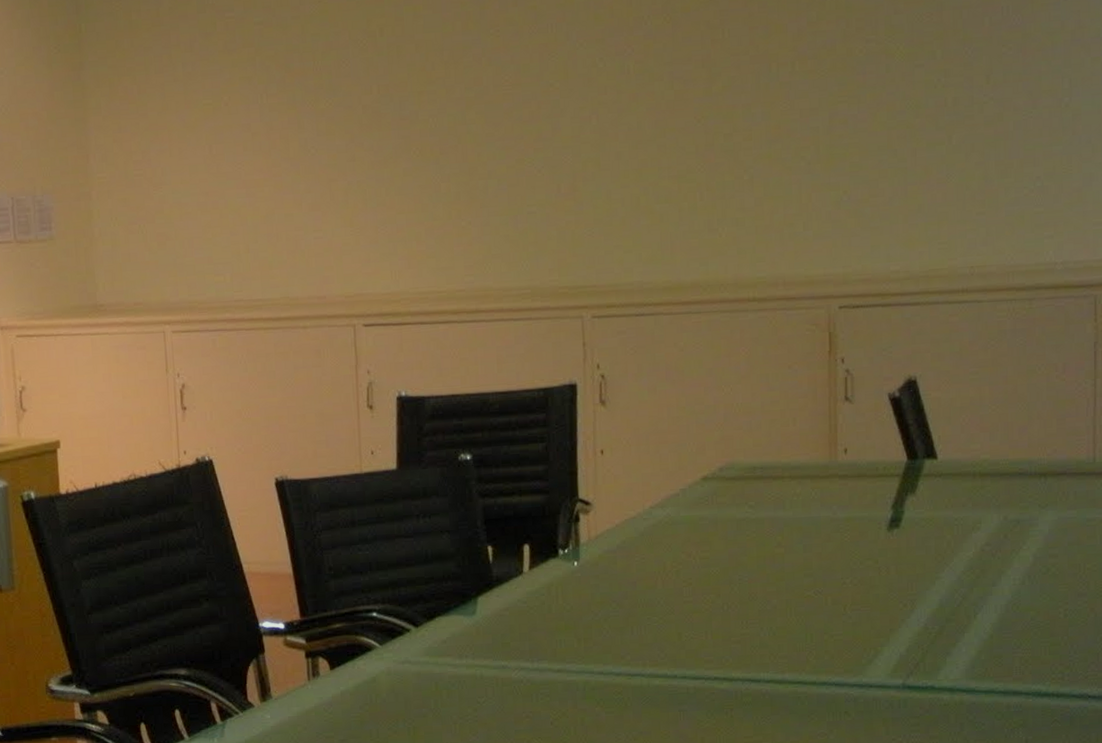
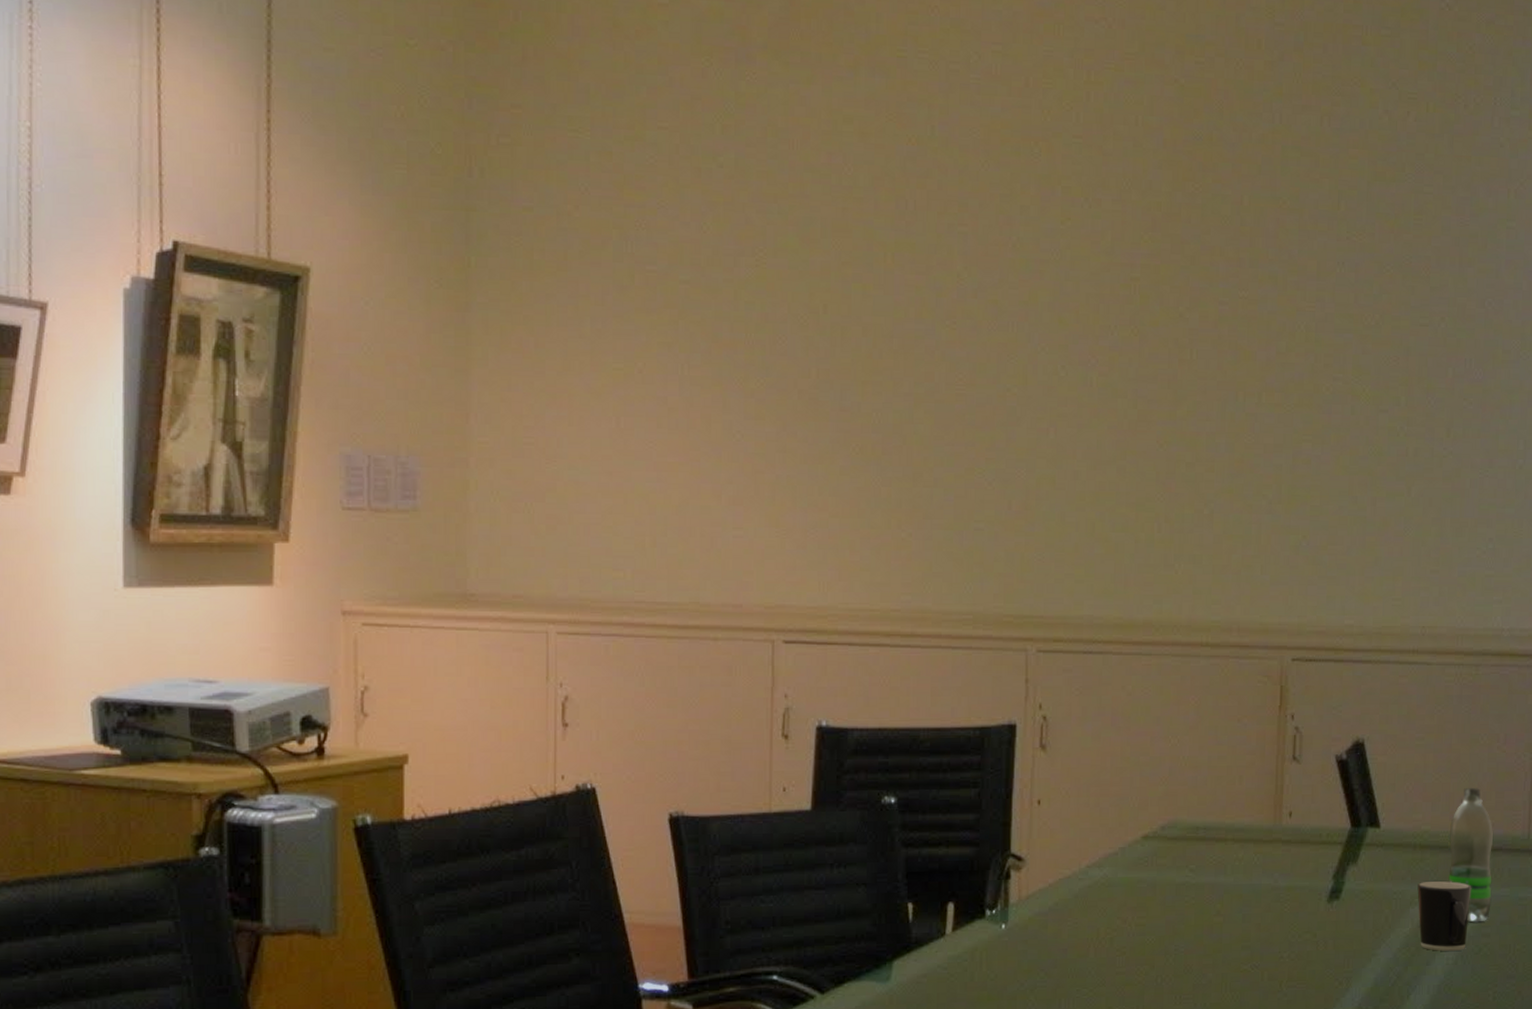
mug: none [979,505,1036,573] -> present [1417,880,1472,951]
bottle: none [1009,416,1058,545] -> present [1448,788,1493,923]

